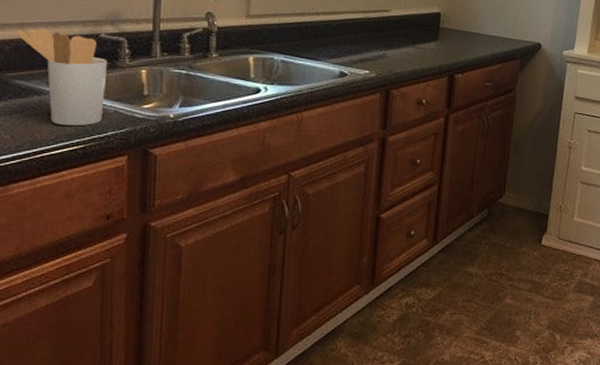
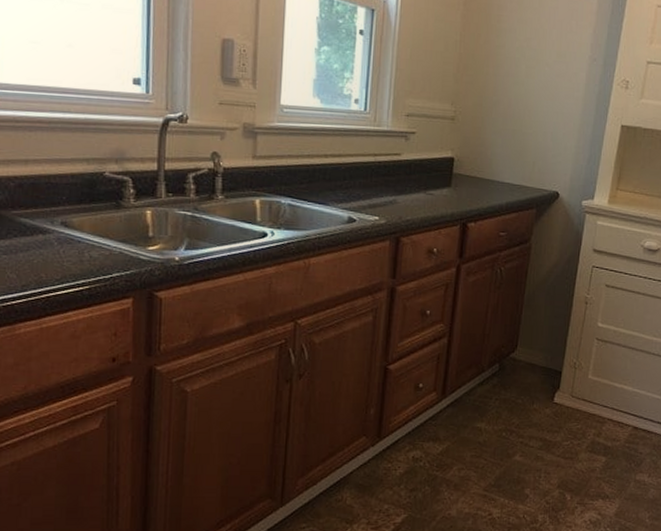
utensil holder: present [15,28,108,127] -> none [20,165,113,267]

